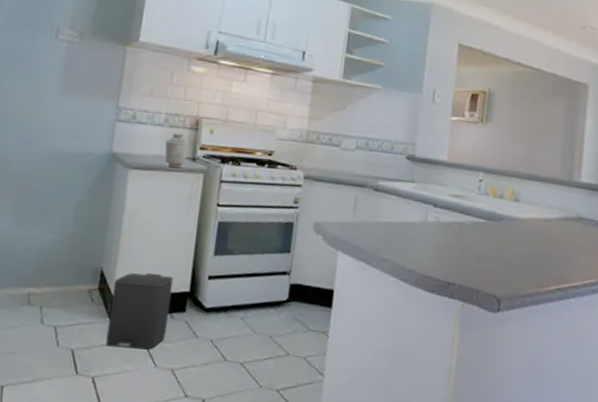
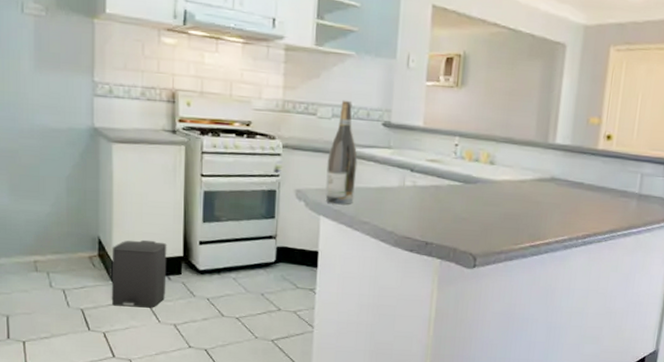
vase: present [165,132,189,169] -> none [144,106,168,141]
wine bottle: none [344,132,380,241] -> present [325,100,358,205]

